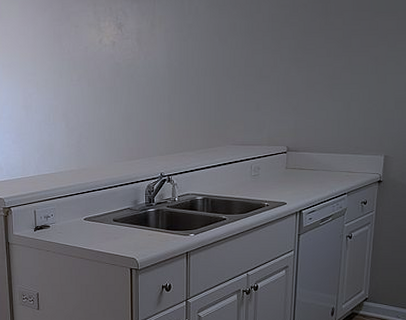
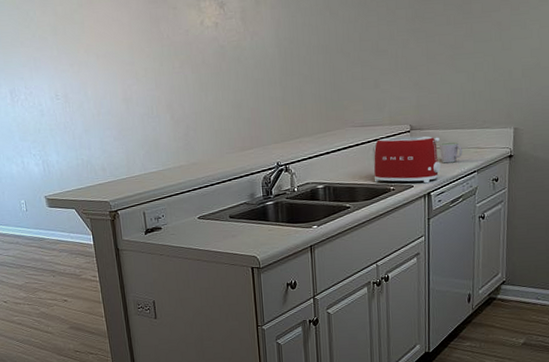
toaster: none [250,157,314,202] -> present [374,136,441,184]
mug: none [313,165,334,184] -> present [440,141,462,164]

